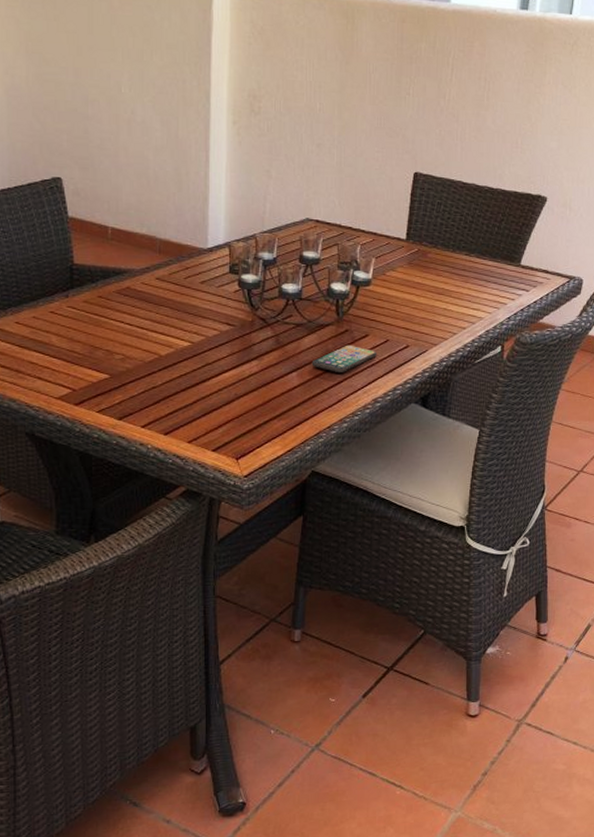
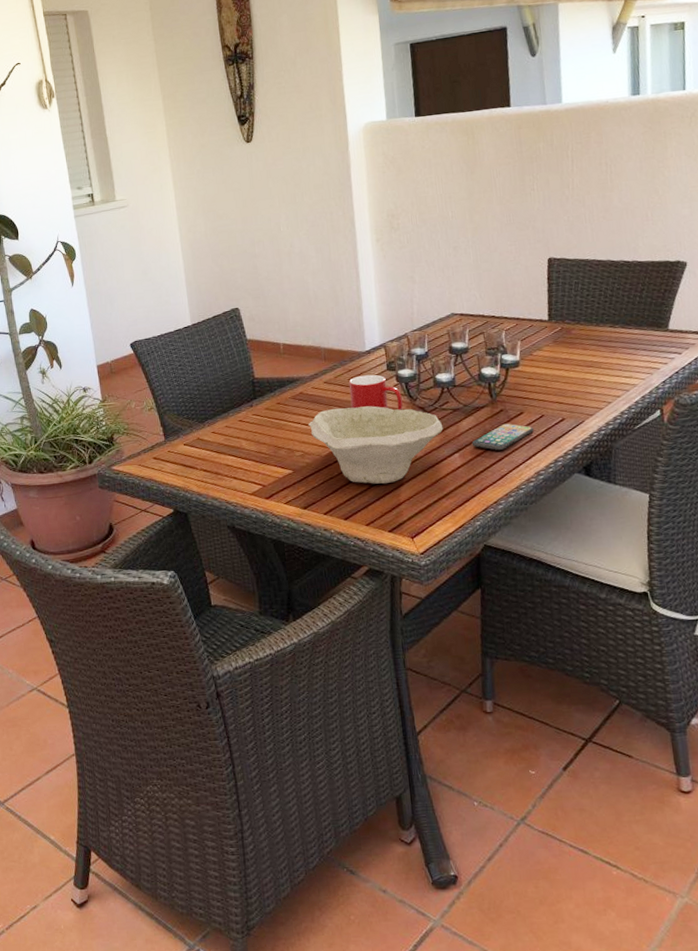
bowl: none [133,309,284,399] -> present [308,406,444,484]
cup: none [184,275,242,319] -> present [348,374,403,410]

